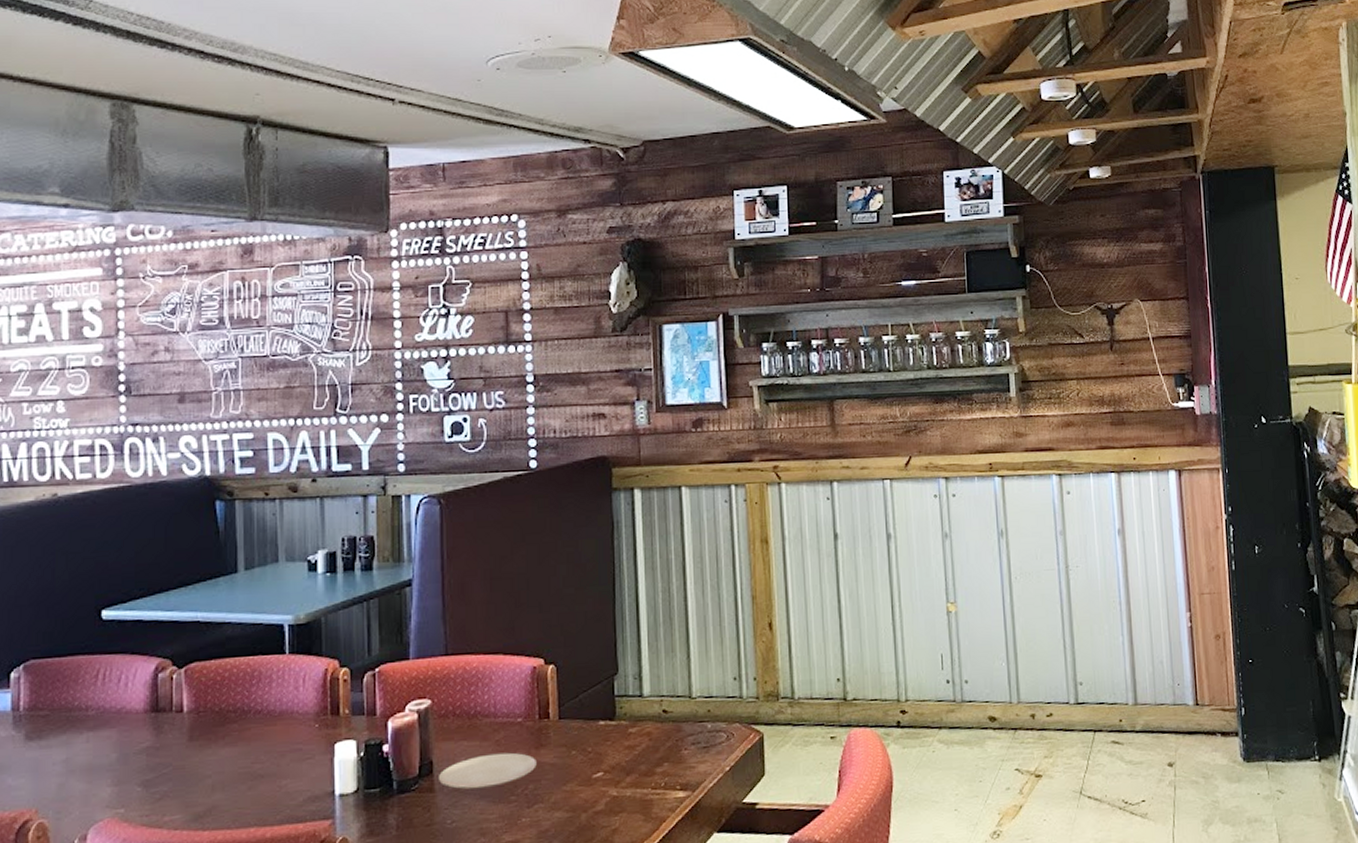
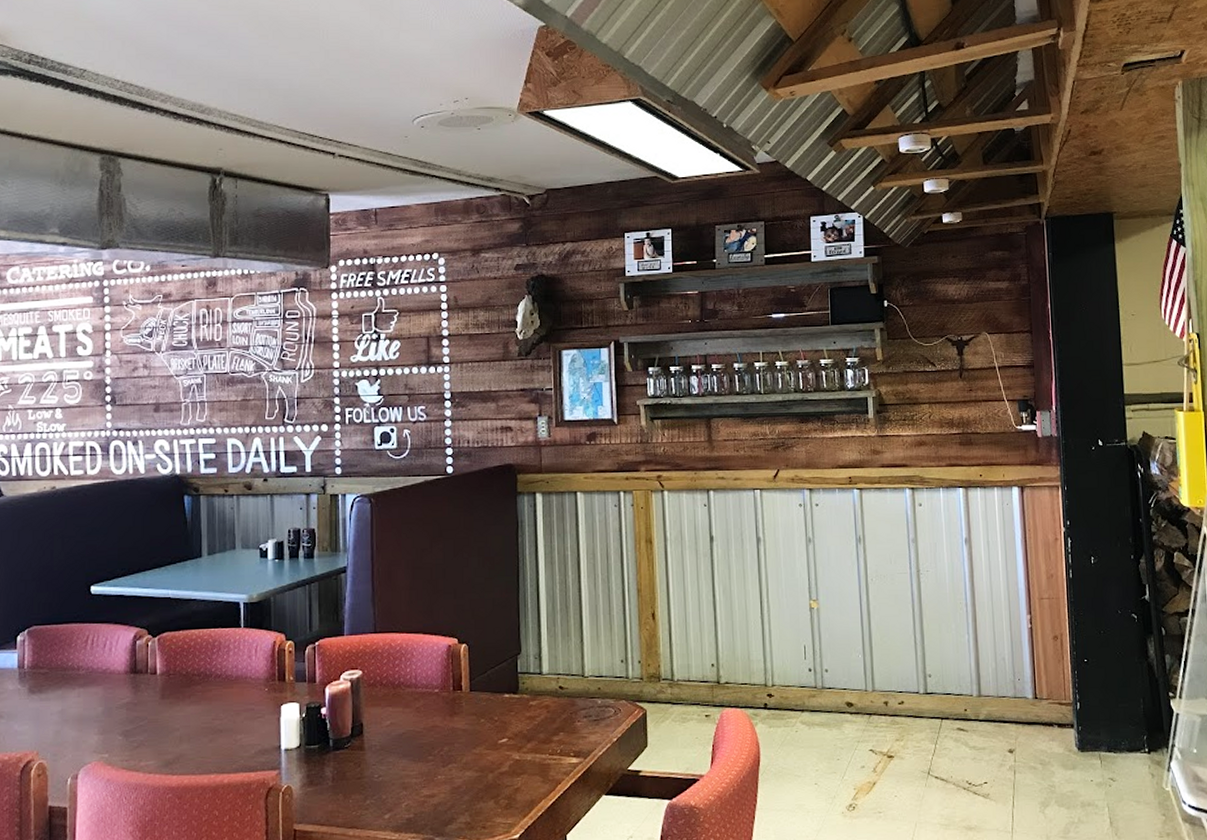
plate: present [437,752,537,790] -> none [367,718,451,749]

